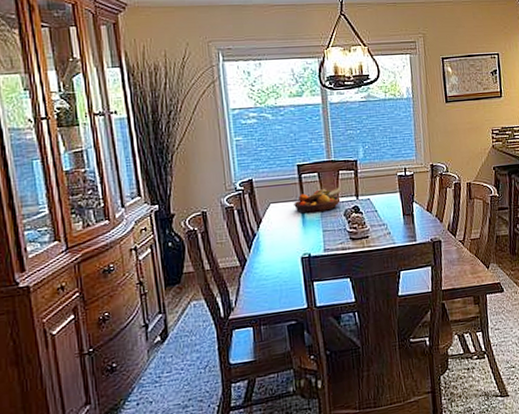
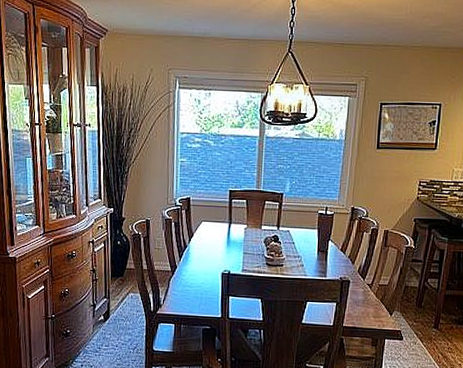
fruit bowl: present [294,187,341,214] -> none [222,215,265,236]

